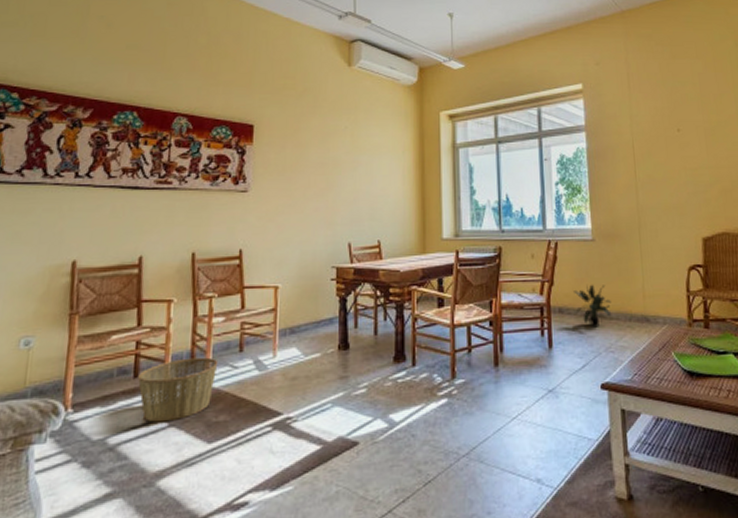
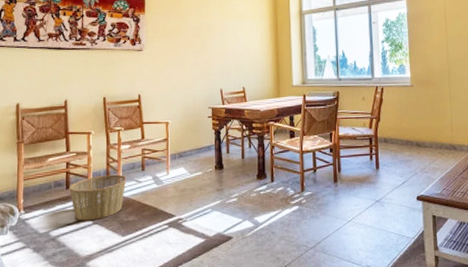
potted plant: present [574,284,612,327] -> none [396,120,426,154]

